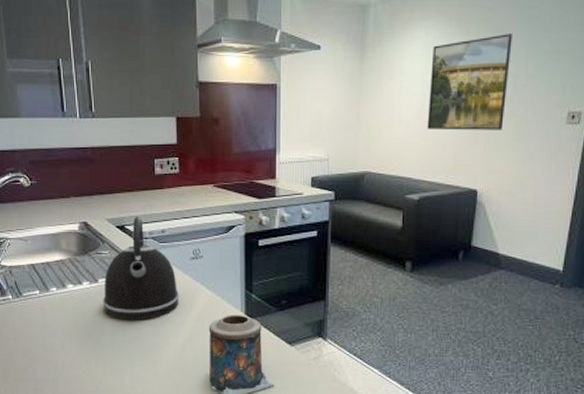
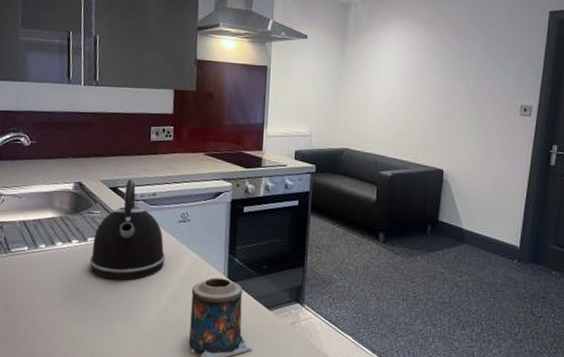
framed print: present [427,34,512,131] -> none [399,36,472,118]

